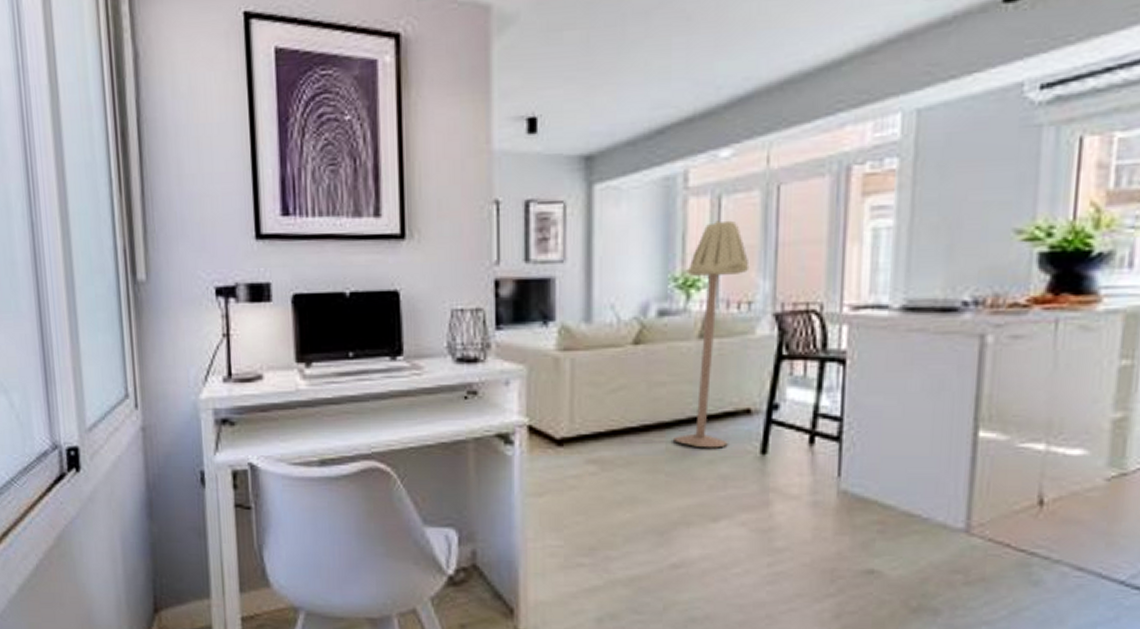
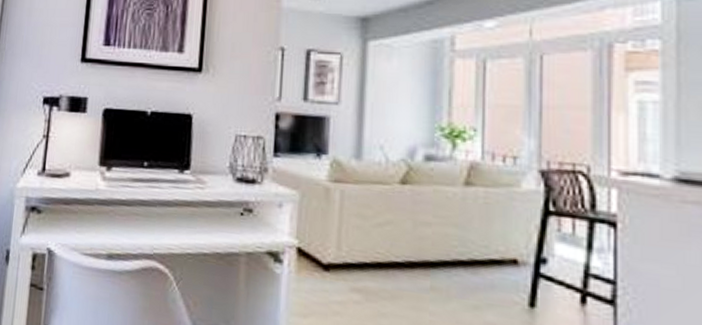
floor lamp: present [674,220,750,448] -> none [438,81,514,295]

